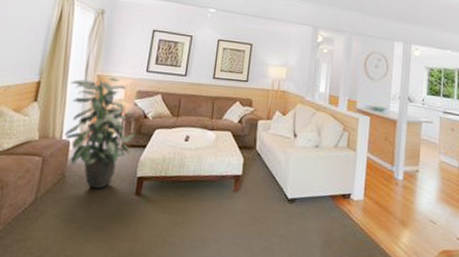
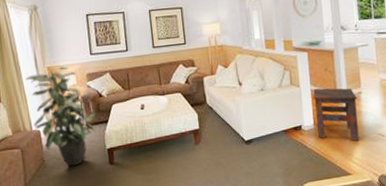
side table: none [365,156,413,224] -> present [313,88,359,141]

